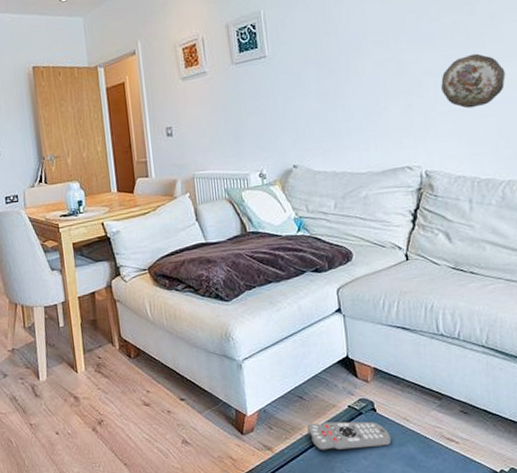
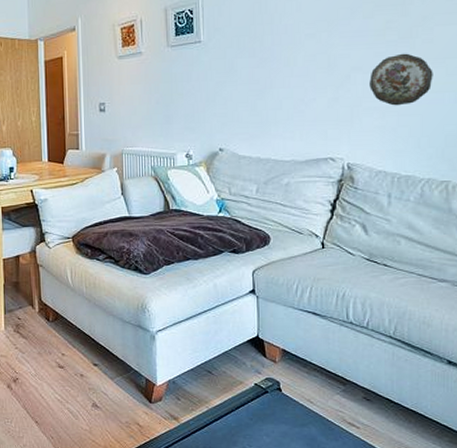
remote control: present [306,421,392,451] -> none [213,397,294,427]

